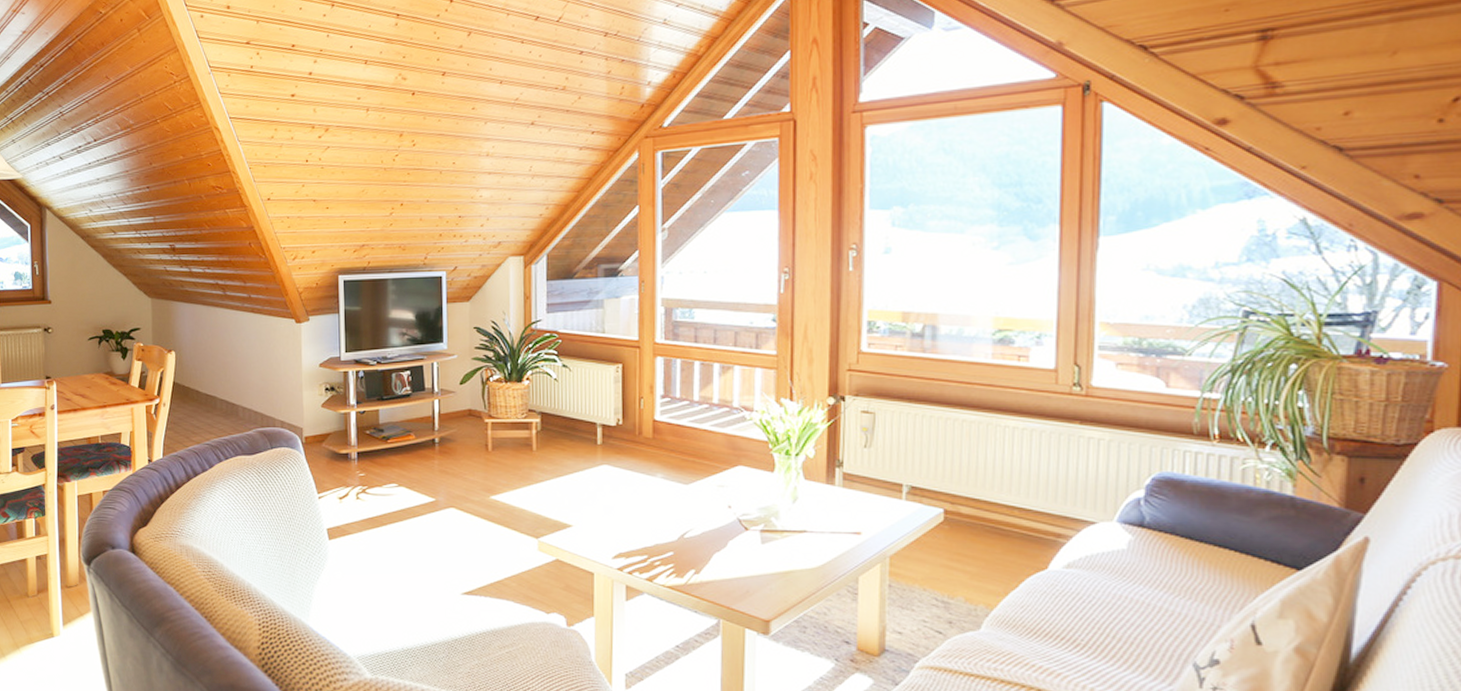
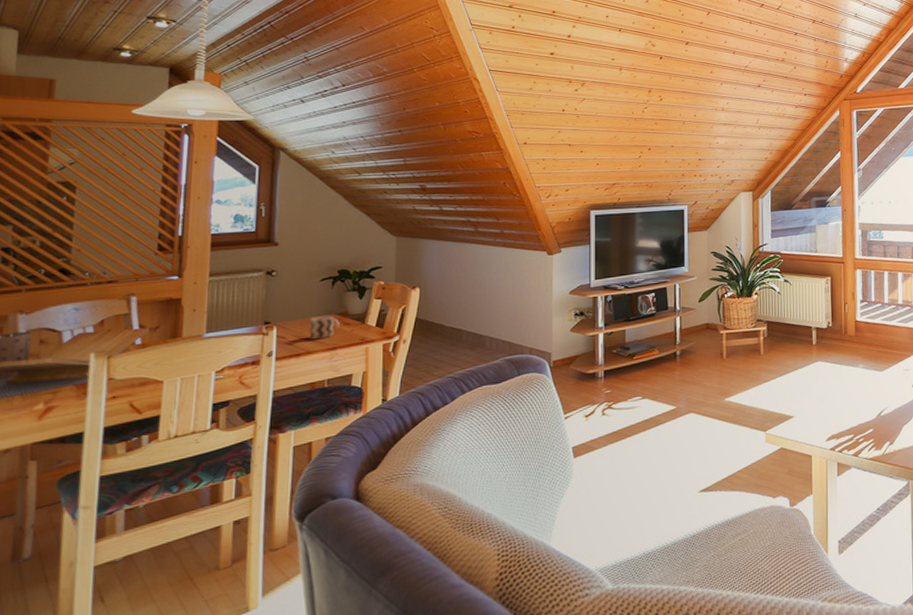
cup: none [82,374,108,397] -> present [309,315,340,339]

